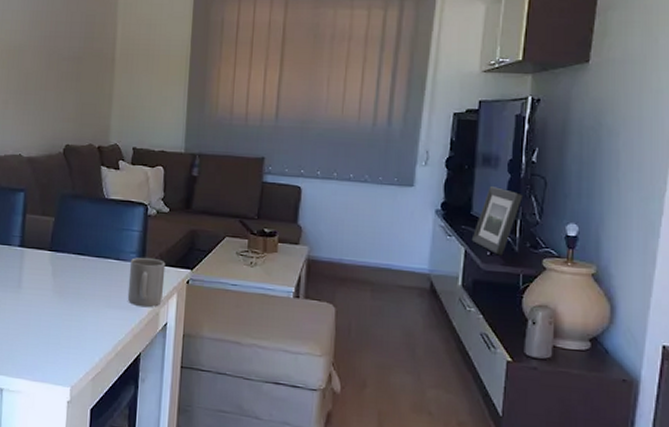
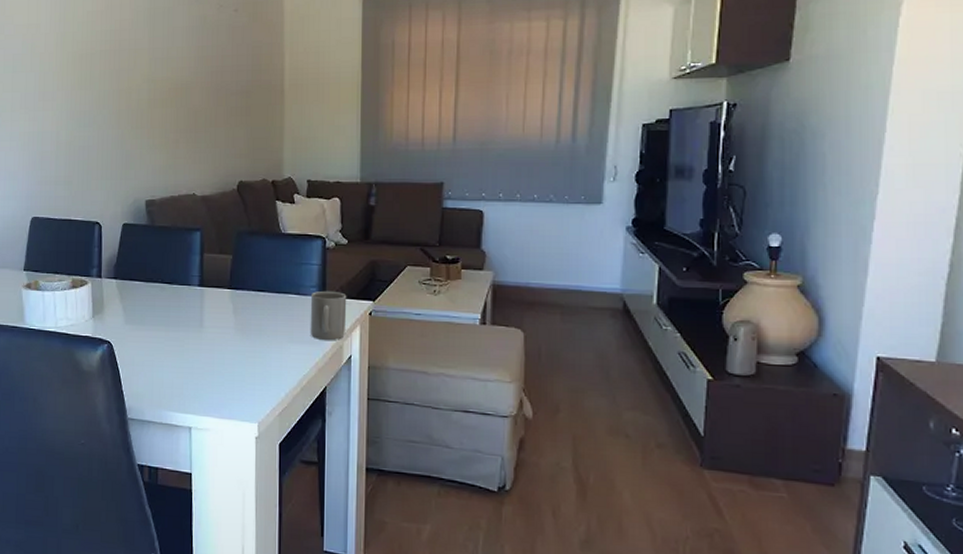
picture frame: present [471,186,523,256] -> none [665,199,721,271]

